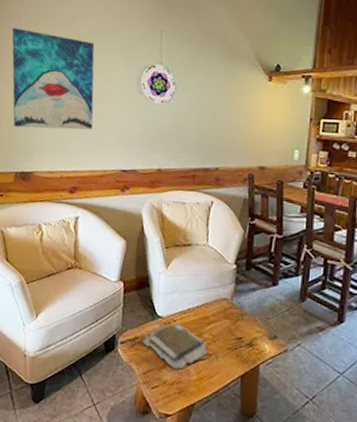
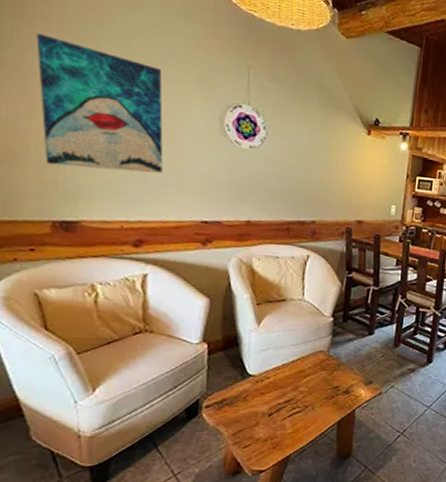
book: present [140,319,208,369] -> none [229,377,305,425]

